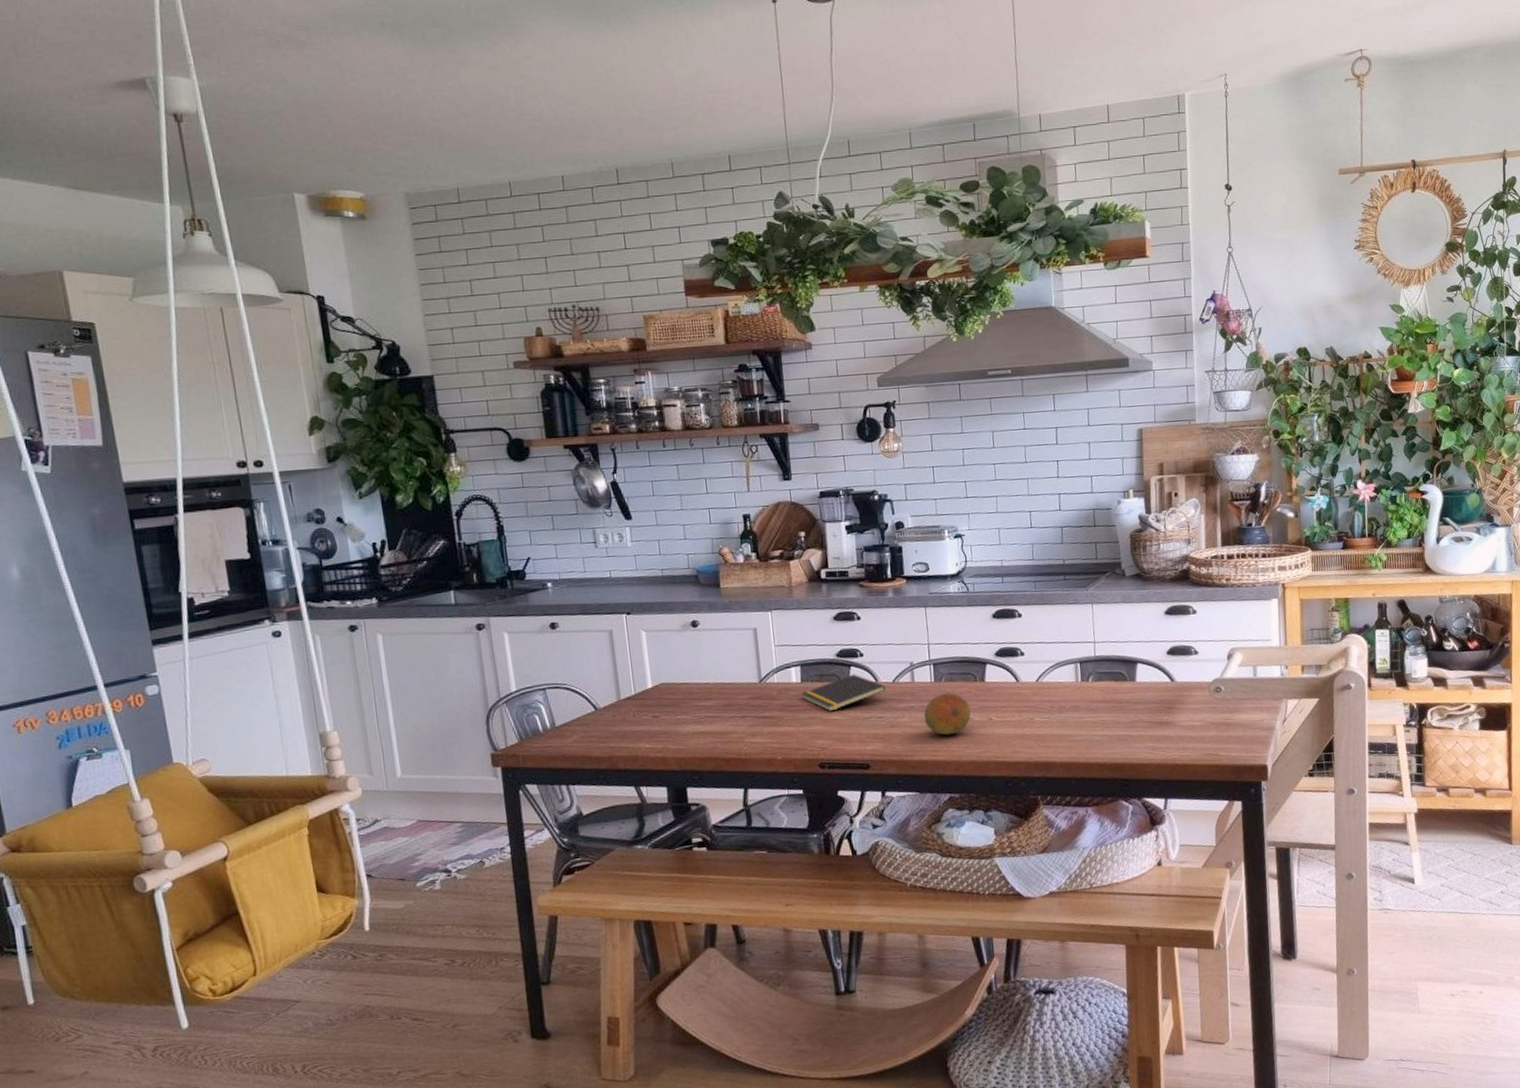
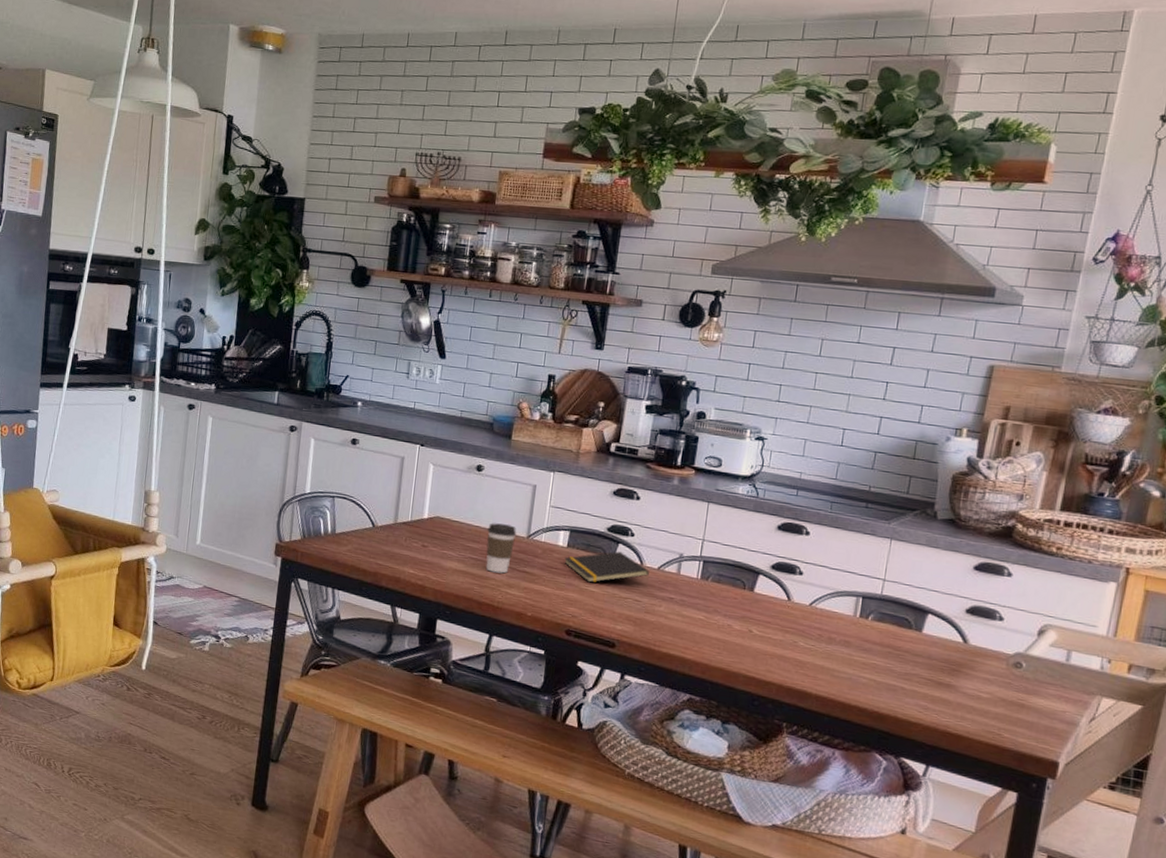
coffee cup: none [717,674,749,726] -> present [485,523,517,574]
fruit: present [923,693,971,736] -> none [681,593,732,637]

